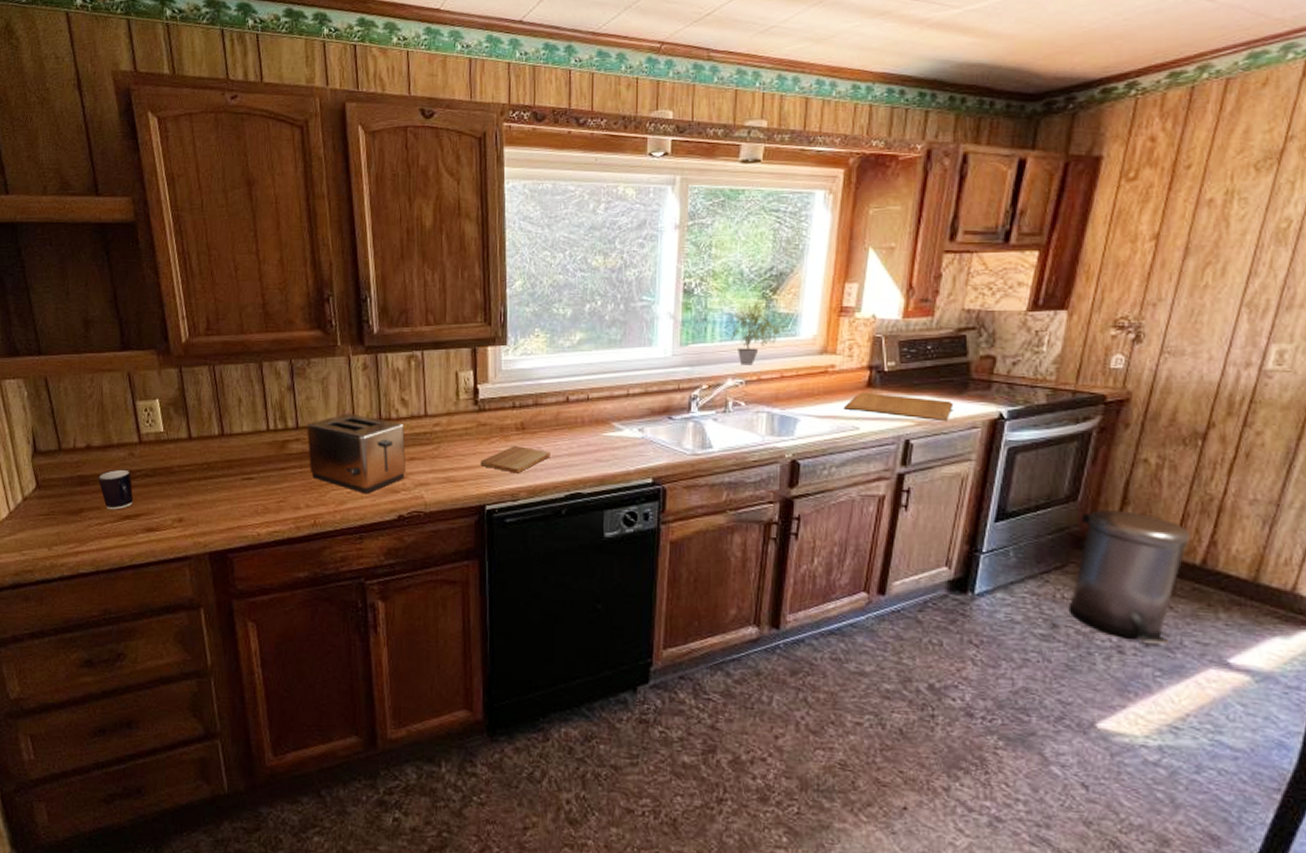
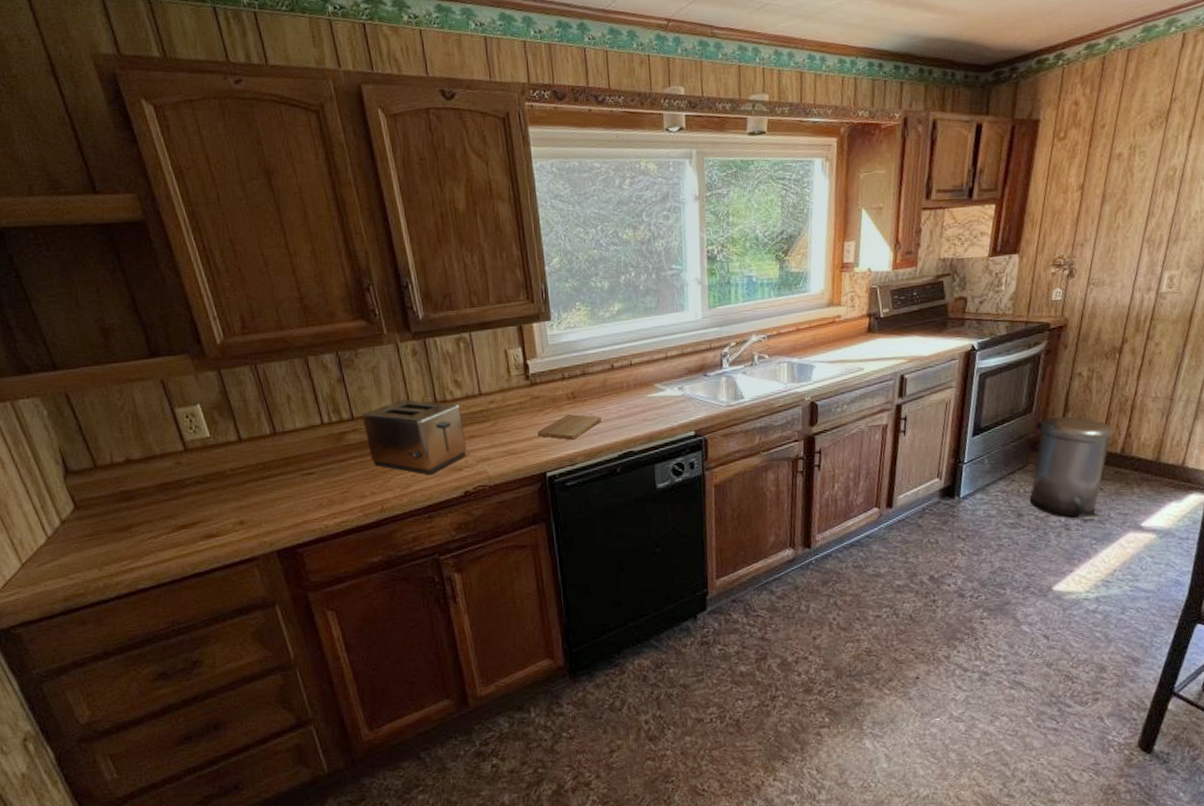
mug: present [97,469,133,510] -> none [143,479,187,522]
potted plant: present [728,295,782,365] -> none [748,257,795,322]
chopping board: present [844,392,954,422] -> none [850,337,937,357]

